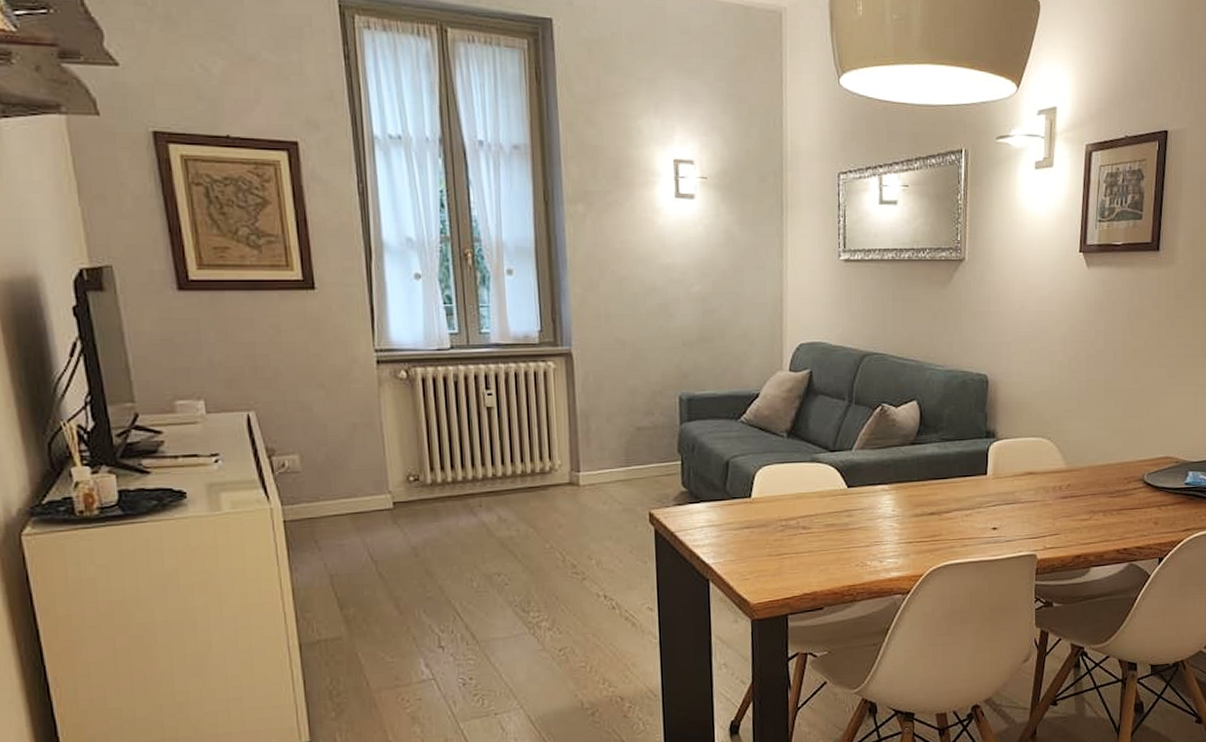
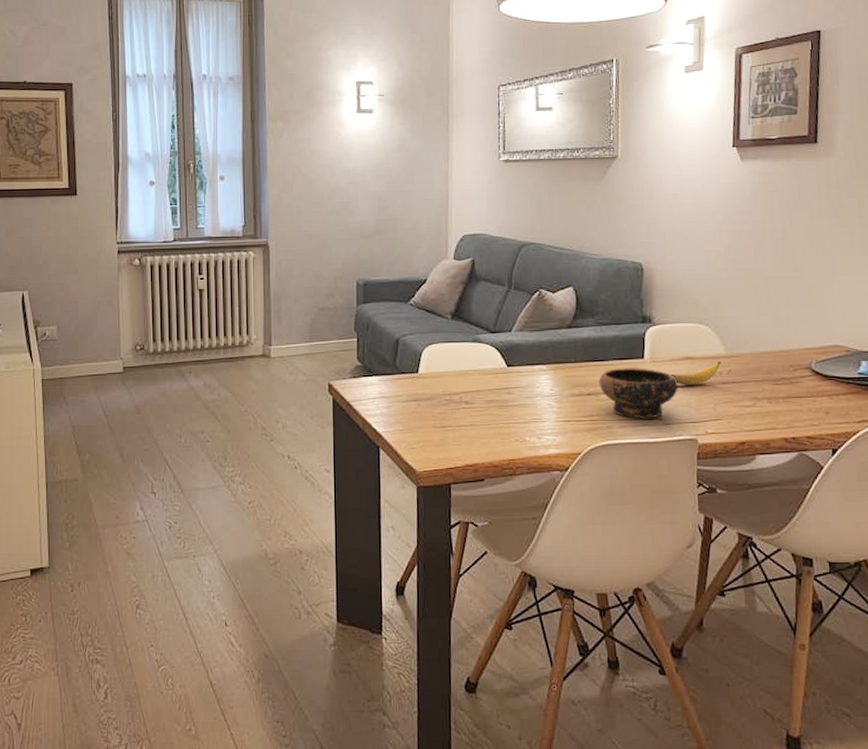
bowl: none [941,484,1020,537] -> present [599,368,678,419]
banana: none [1012,476,1061,501] -> present [670,361,721,385]

